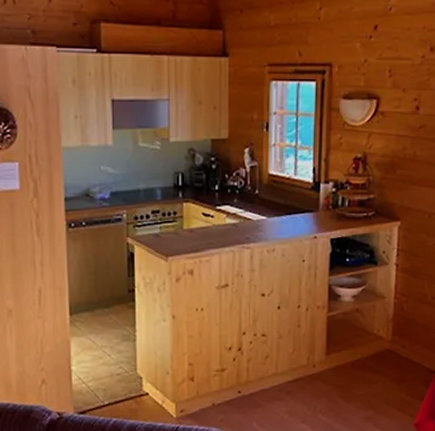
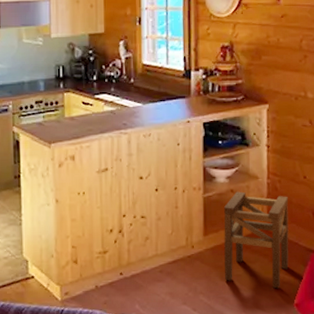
stool: none [346,311,414,409] -> present [224,191,289,289]

